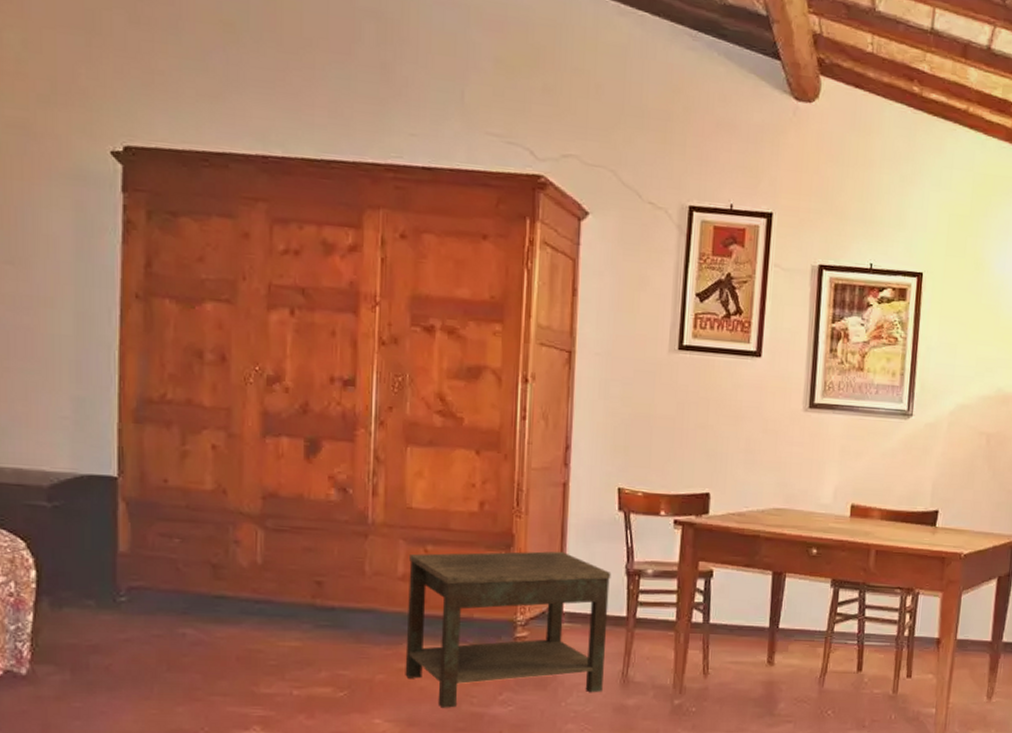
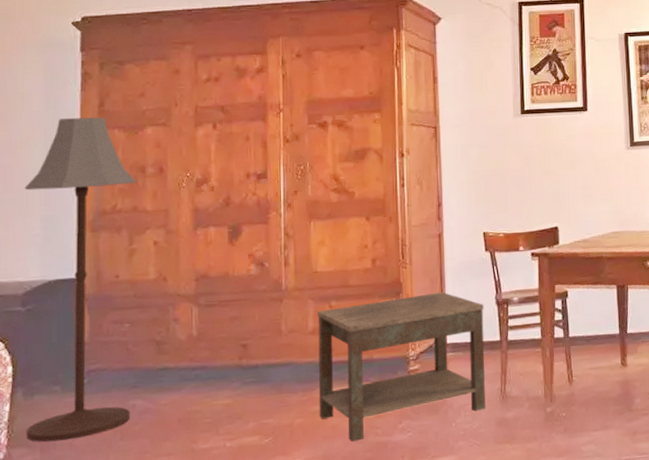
floor lamp: none [50,276,192,664] -> present [24,117,137,442]

